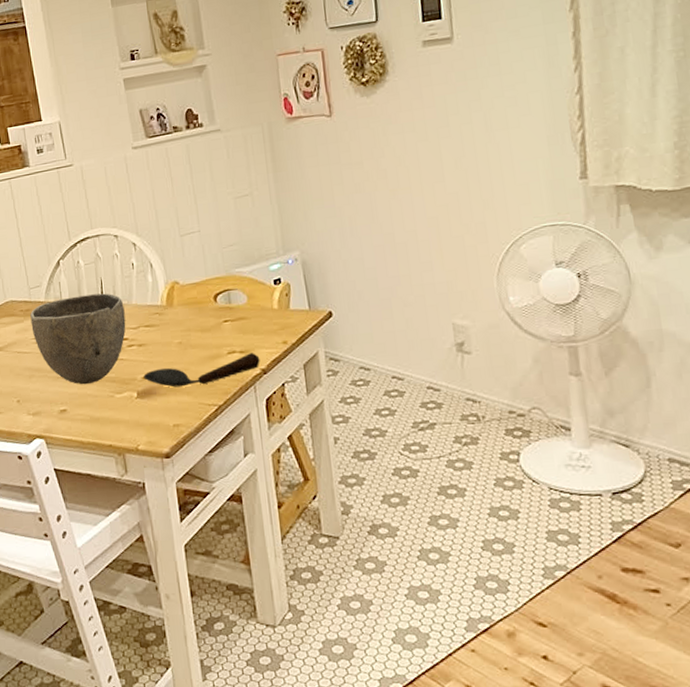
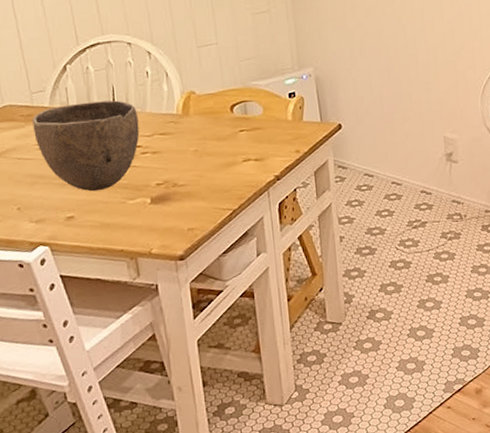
spoon: present [143,352,260,388] -> none [157,160,274,193]

